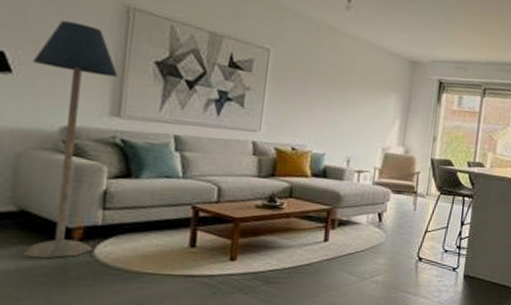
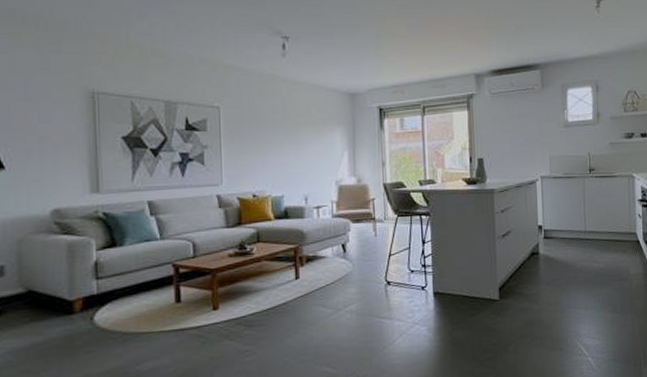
floor lamp: present [22,21,118,259] -> none [20,115,93,333]

